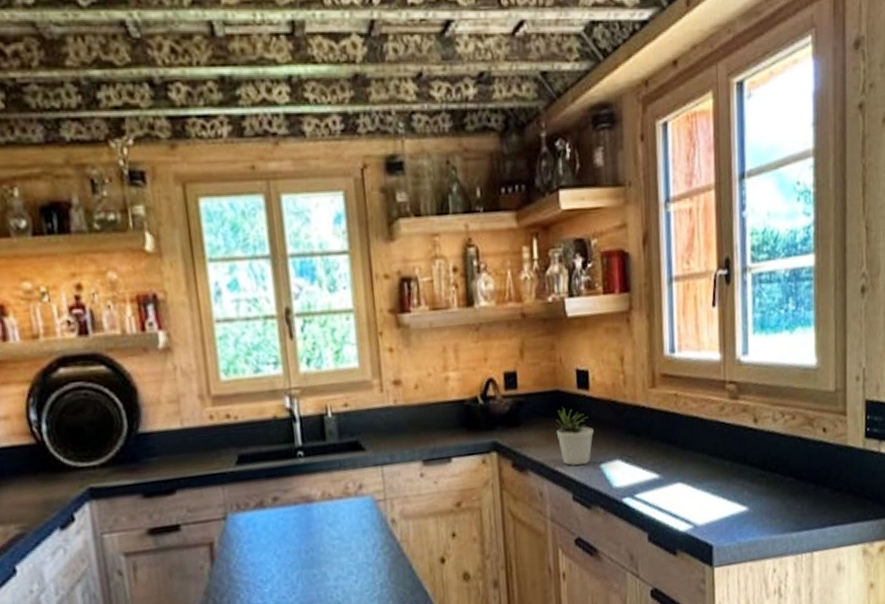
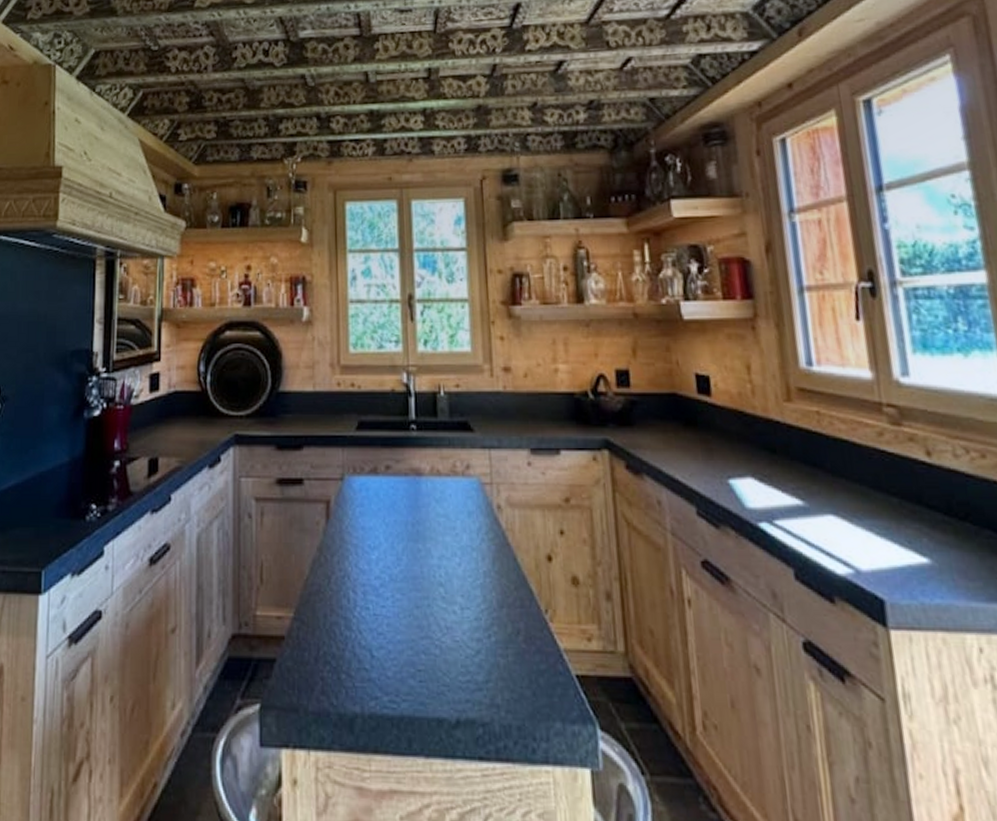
potted plant: present [555,407,594,466] -> none [673,412,719,478]

